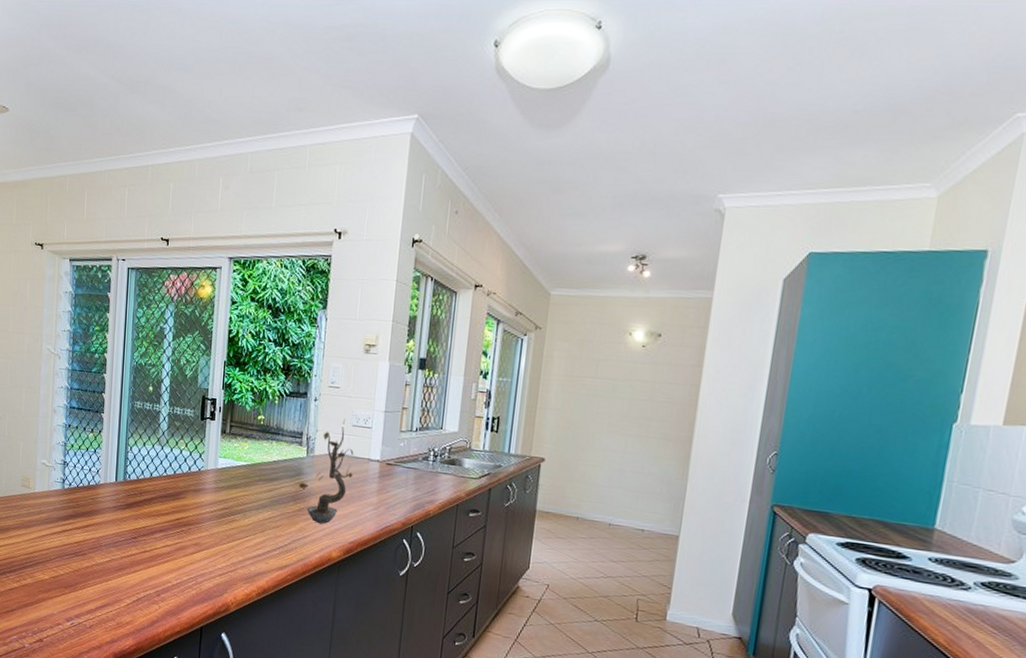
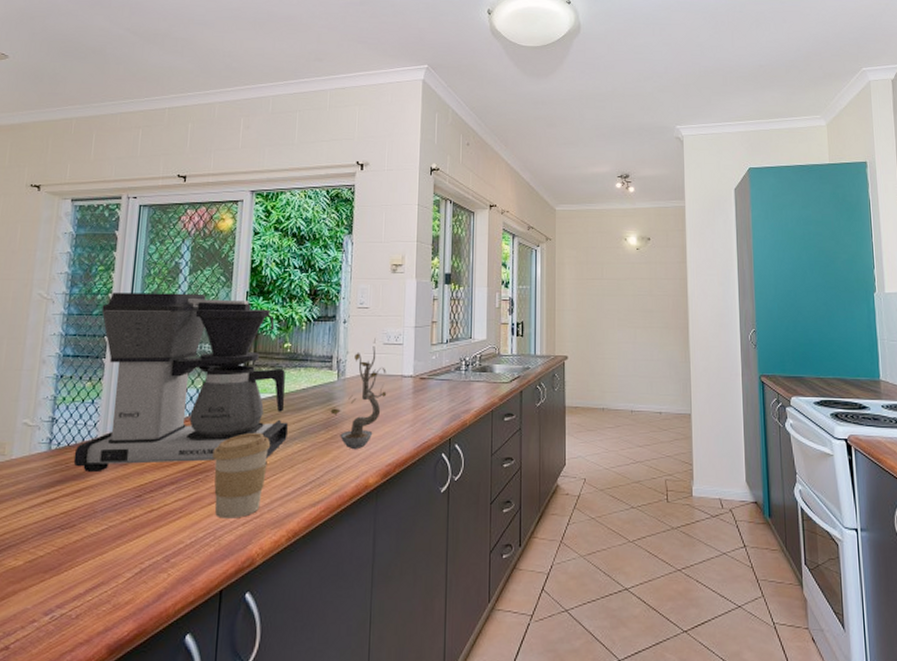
coffee maker: none [82,352,260,521] -> present [73,292,288,473]
coffee cup: none [194,495,245,569] -> present [212,433,271,519]

